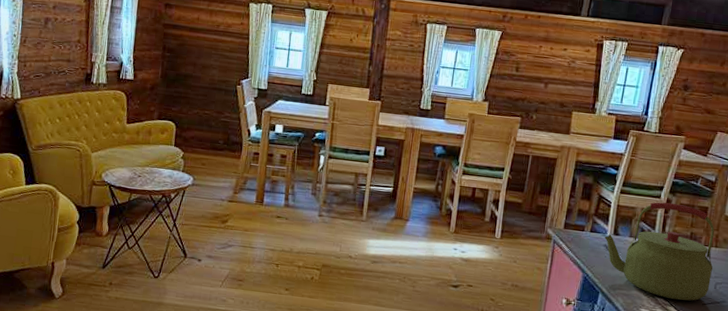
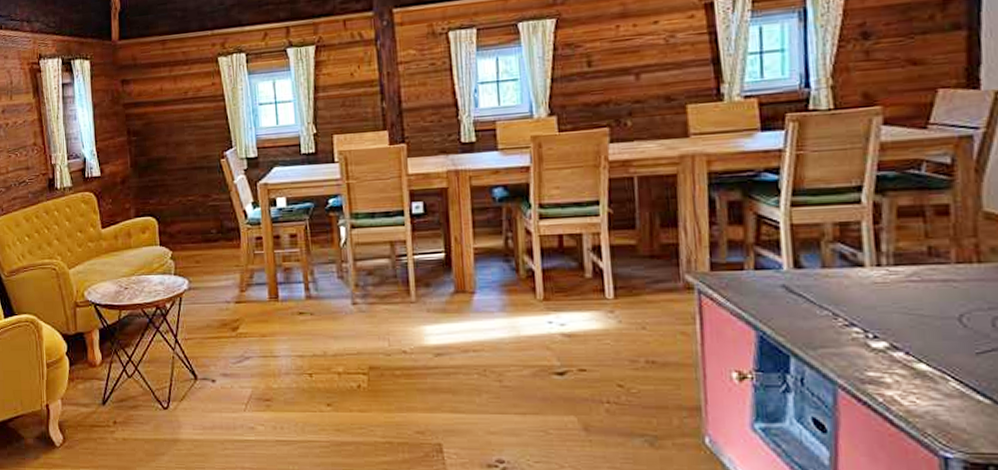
kettle: present [604,202,715,301] -> none [779,207,983,353]

